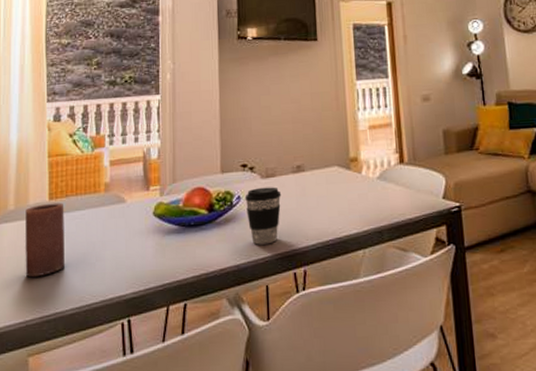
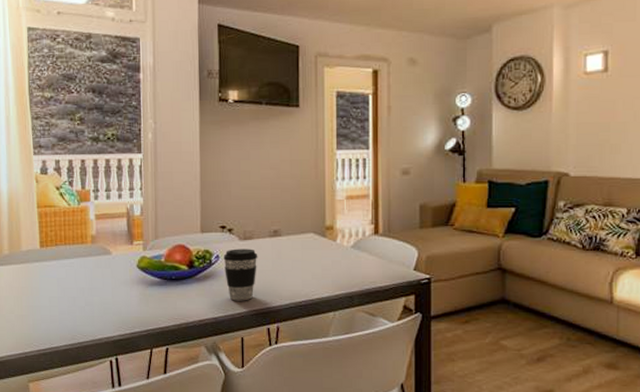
candle: present [25,202,66,278] -> none [19,251,58,316]

